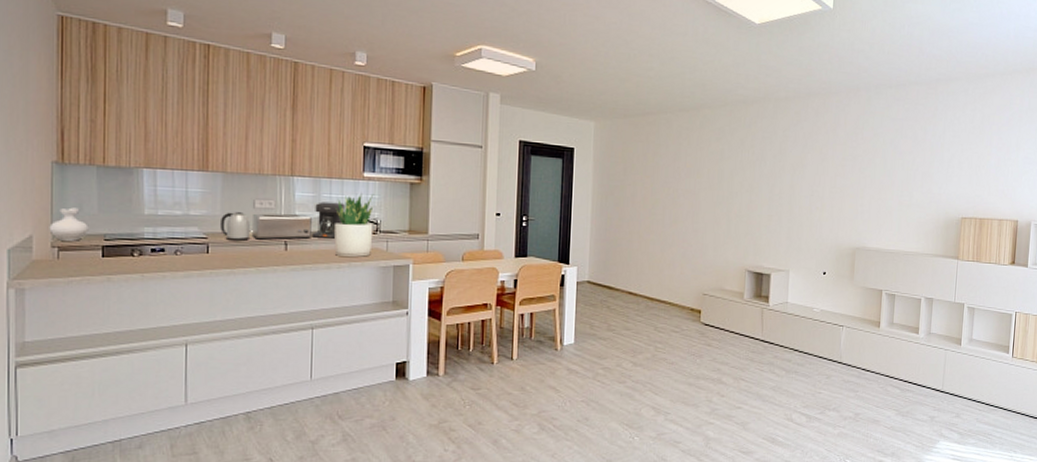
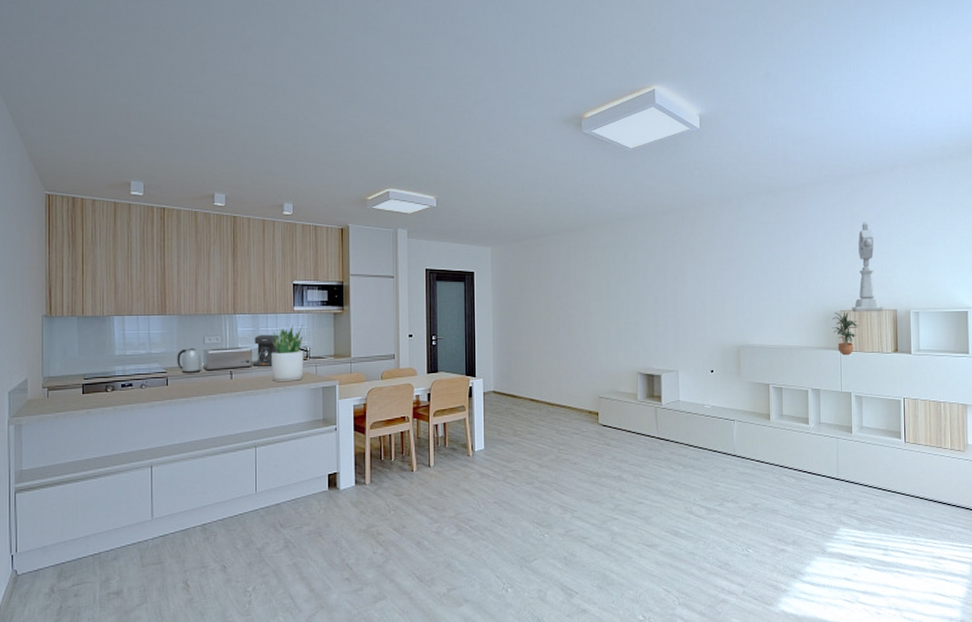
ceramic jug: present [49,207,89,242] -> none [40,353,72,383]
potted plant: none [952,219,979,265] -> present [832,311,859,356]
decorative sculpture: none [973,126,1006,222] -> present [852,222,884,312]

